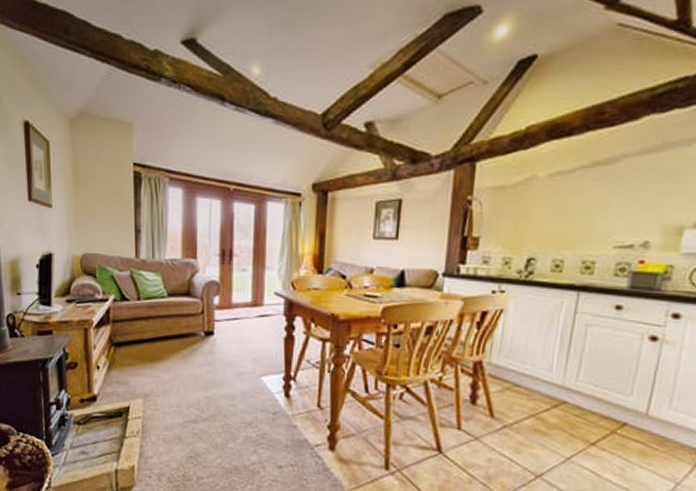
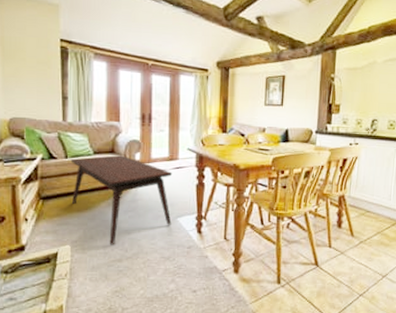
coffee table: none [143,298,256,403] -> present [70,155,173,245]

